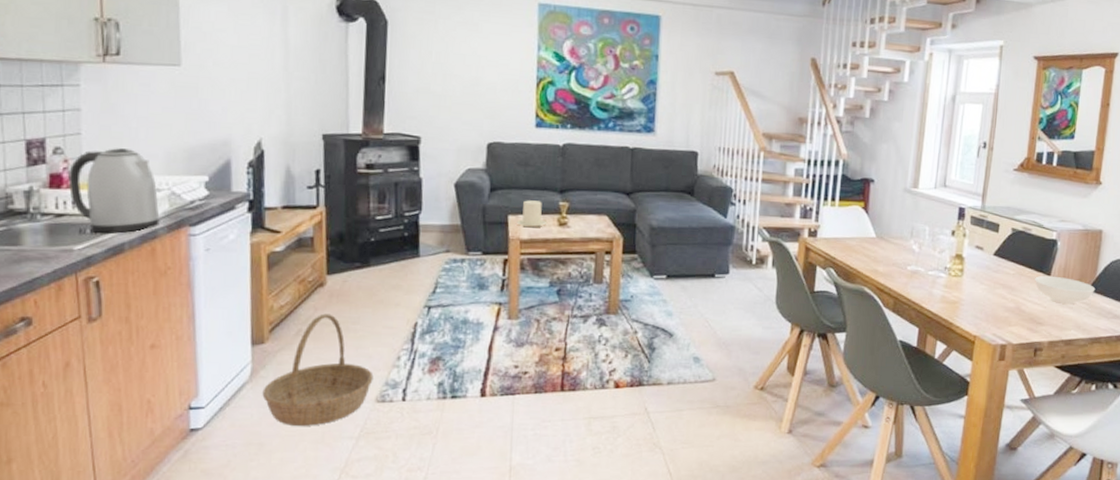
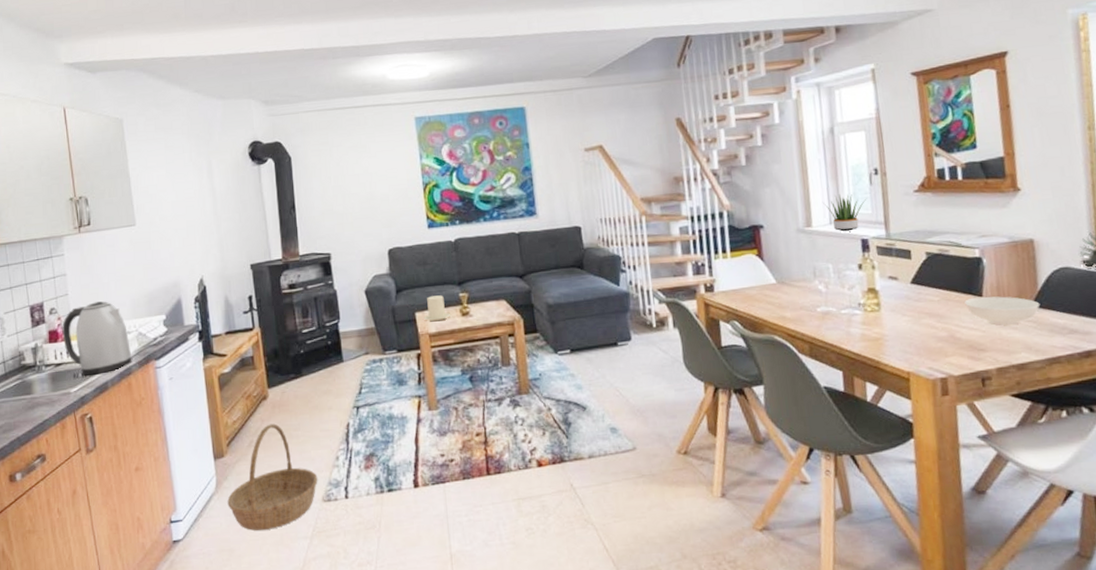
potted plant: none [932,161,972,198] -> present [823,194,867,232]

